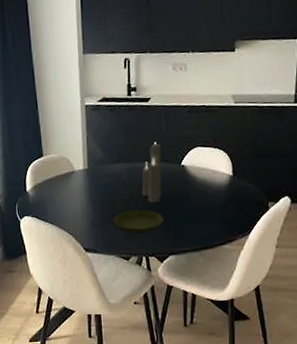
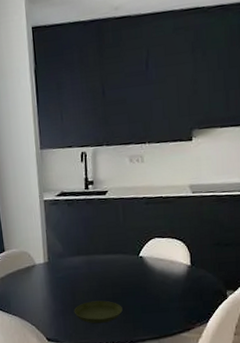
candle: present [142,142,162,203] -> none [101,234,121,294]

